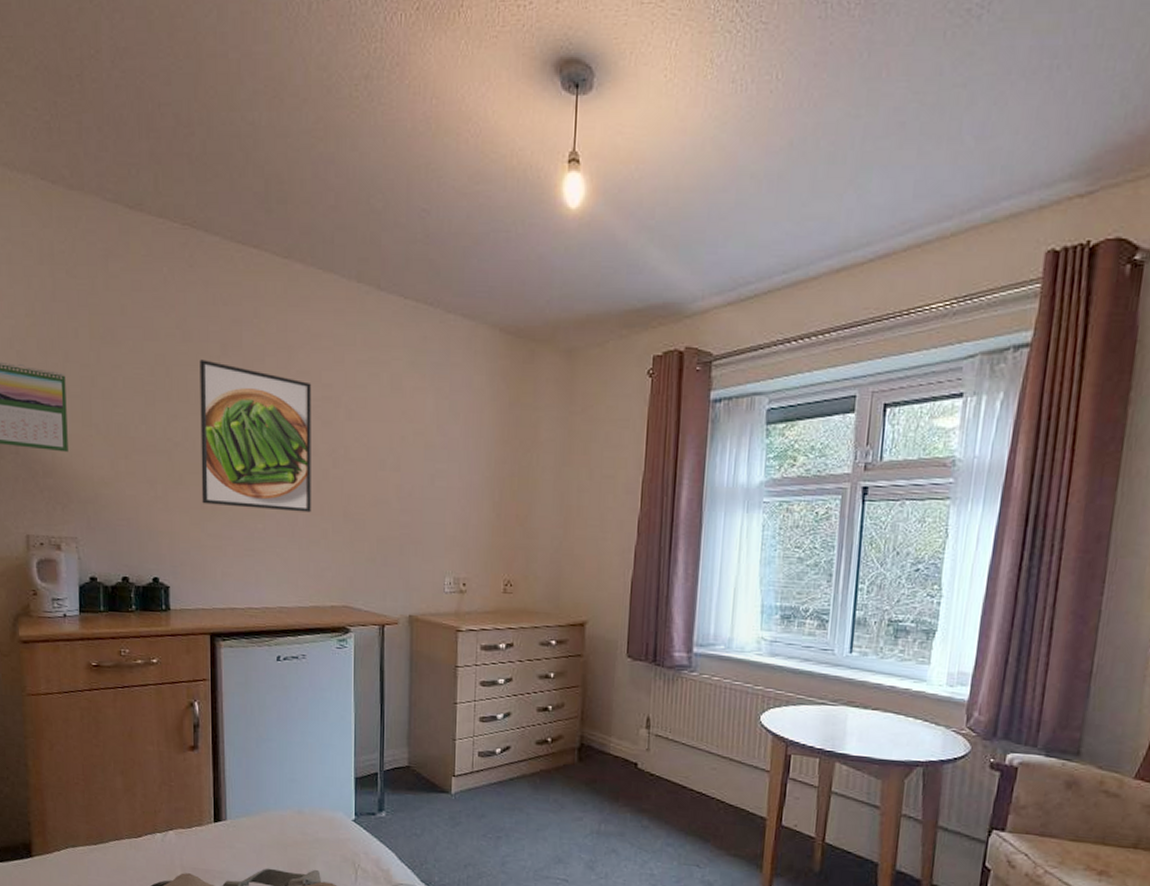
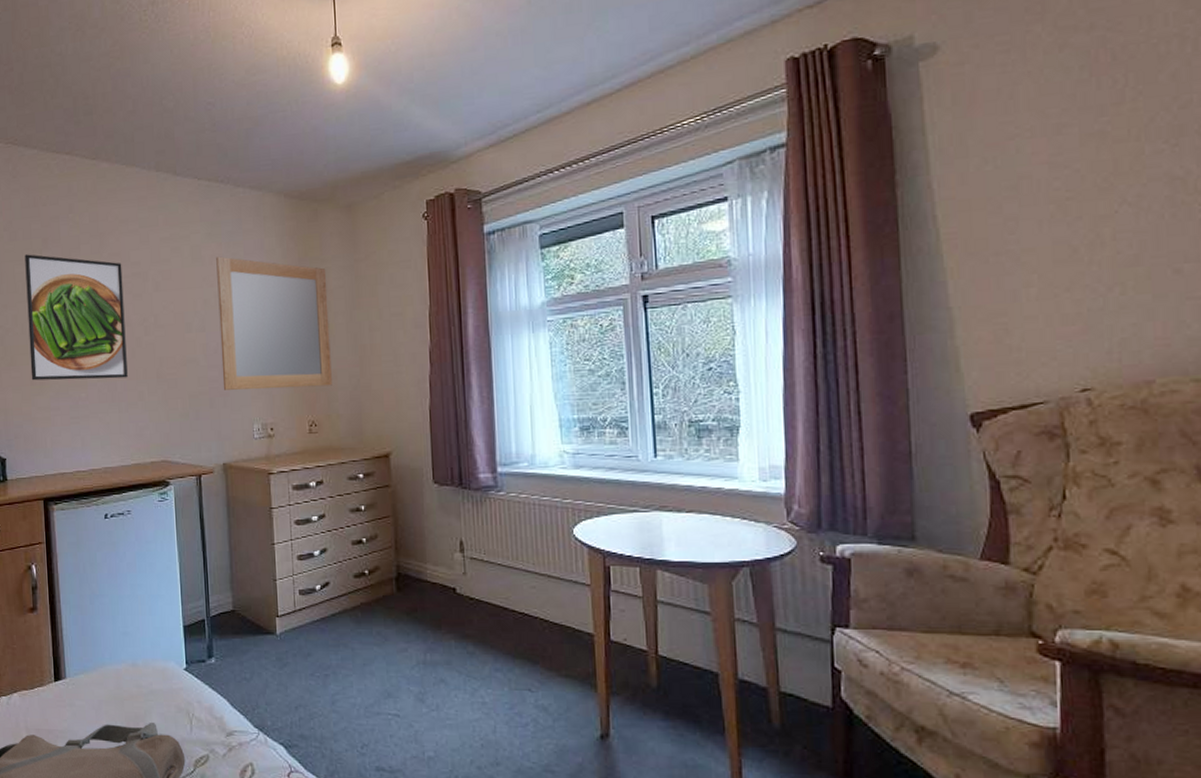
home mirror: none [415,389,538,546] -> present [216,256,332,390]

